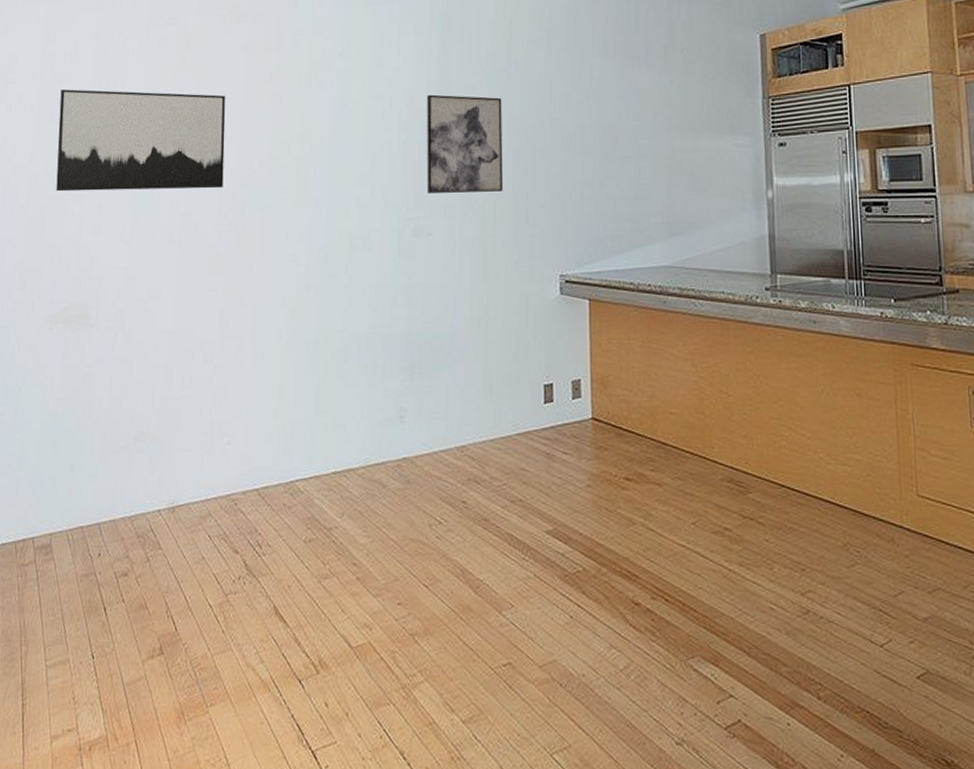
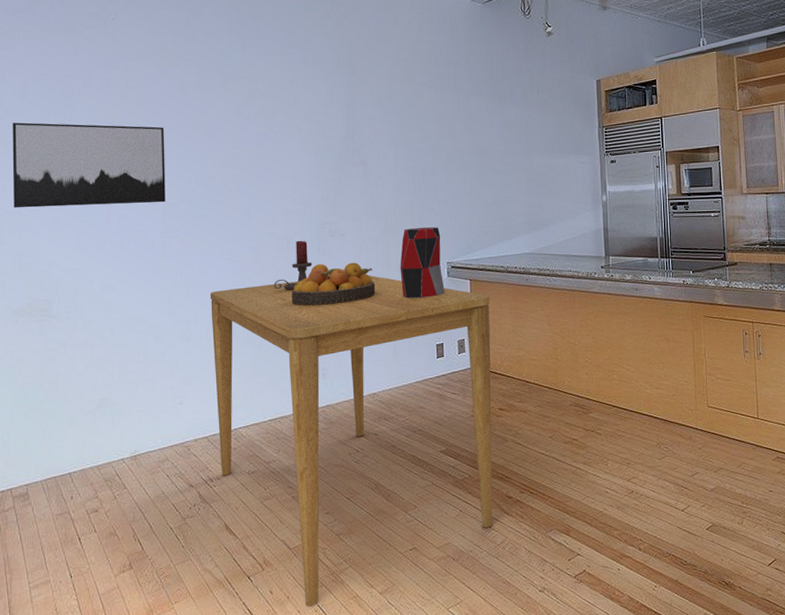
dining table: none [269,289,615,730] -> present [211,275,493,607]
candle holder: none [344,240,392,304] -> present [274,240,312,290]
fruit bowl: none [365,271,469,326] -> present [291,262,376,306]
wall art: present [427,94,503,193] -> none [337,125,401,203]
vase: none [500,228,556,322] -> present [400,227,445,299]

